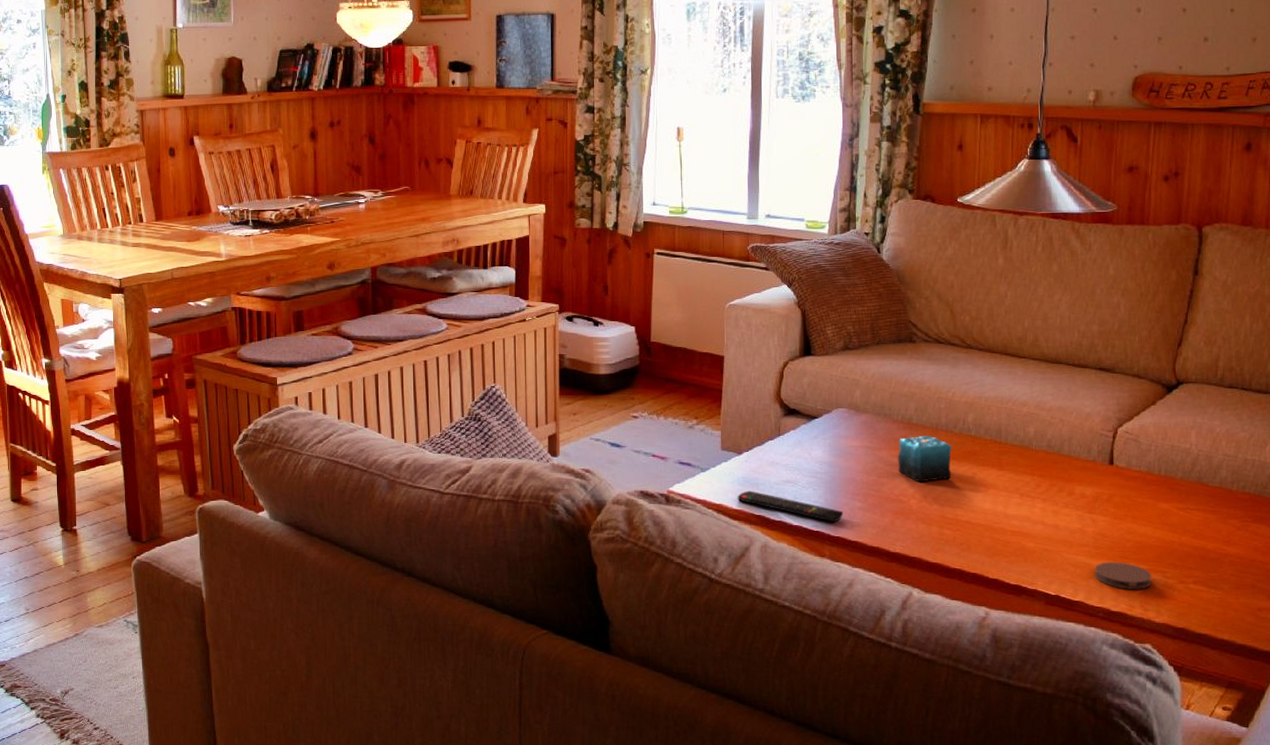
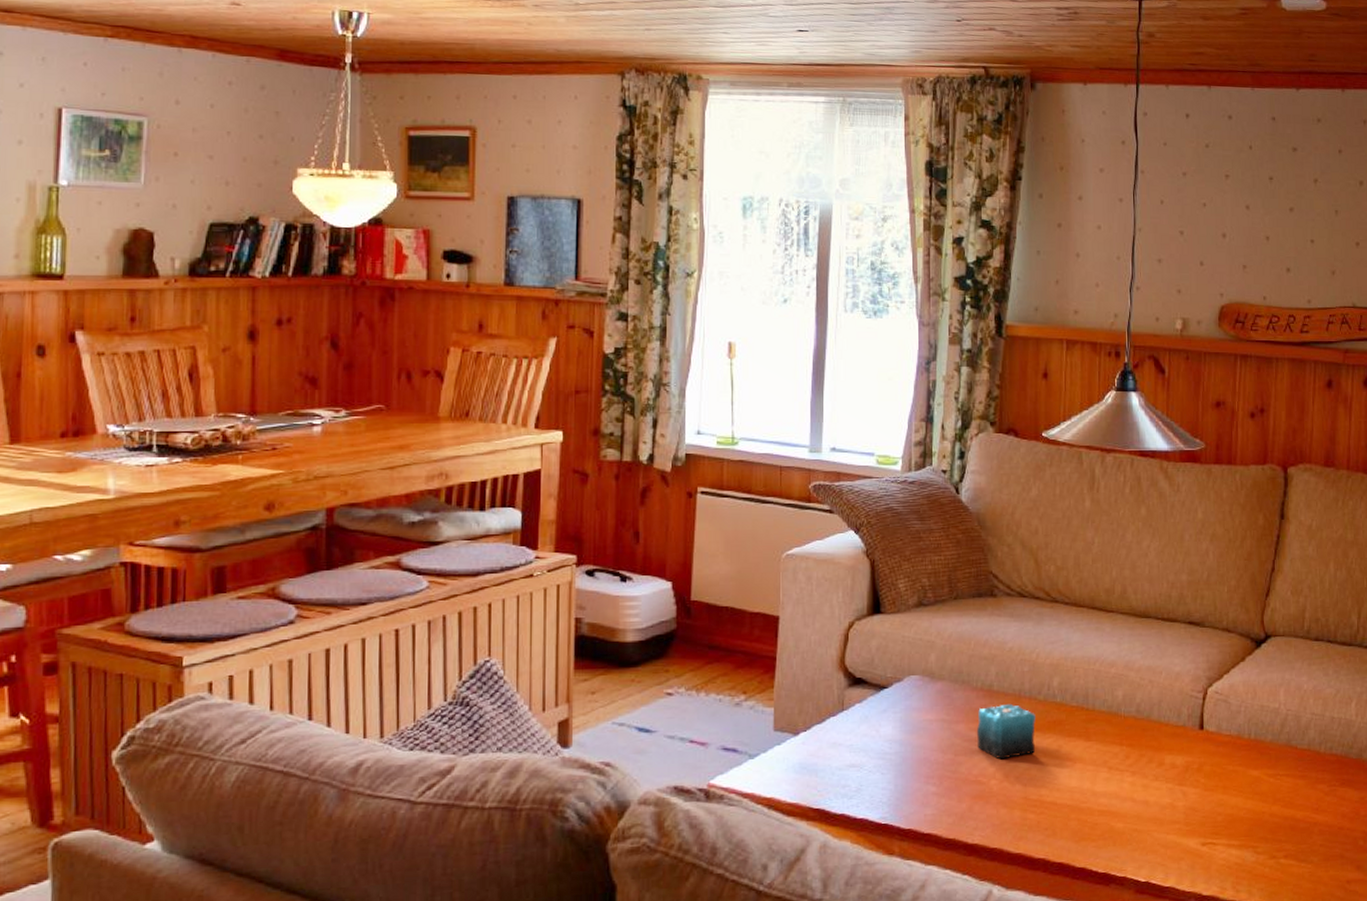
remote control: present [737,490,844,523] -> none [792,778,916,813]
coaster: present [1094,562,1152,589] -> none [1185,838,1244,869]

